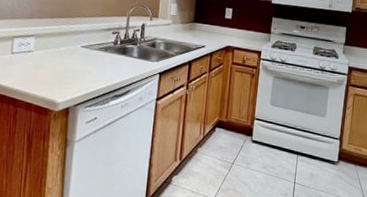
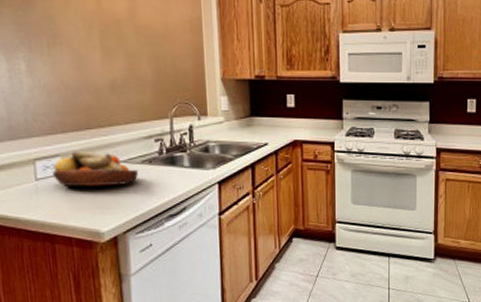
fruit bowl: none [26,34,95,66] -> present [53,150,138,187]

